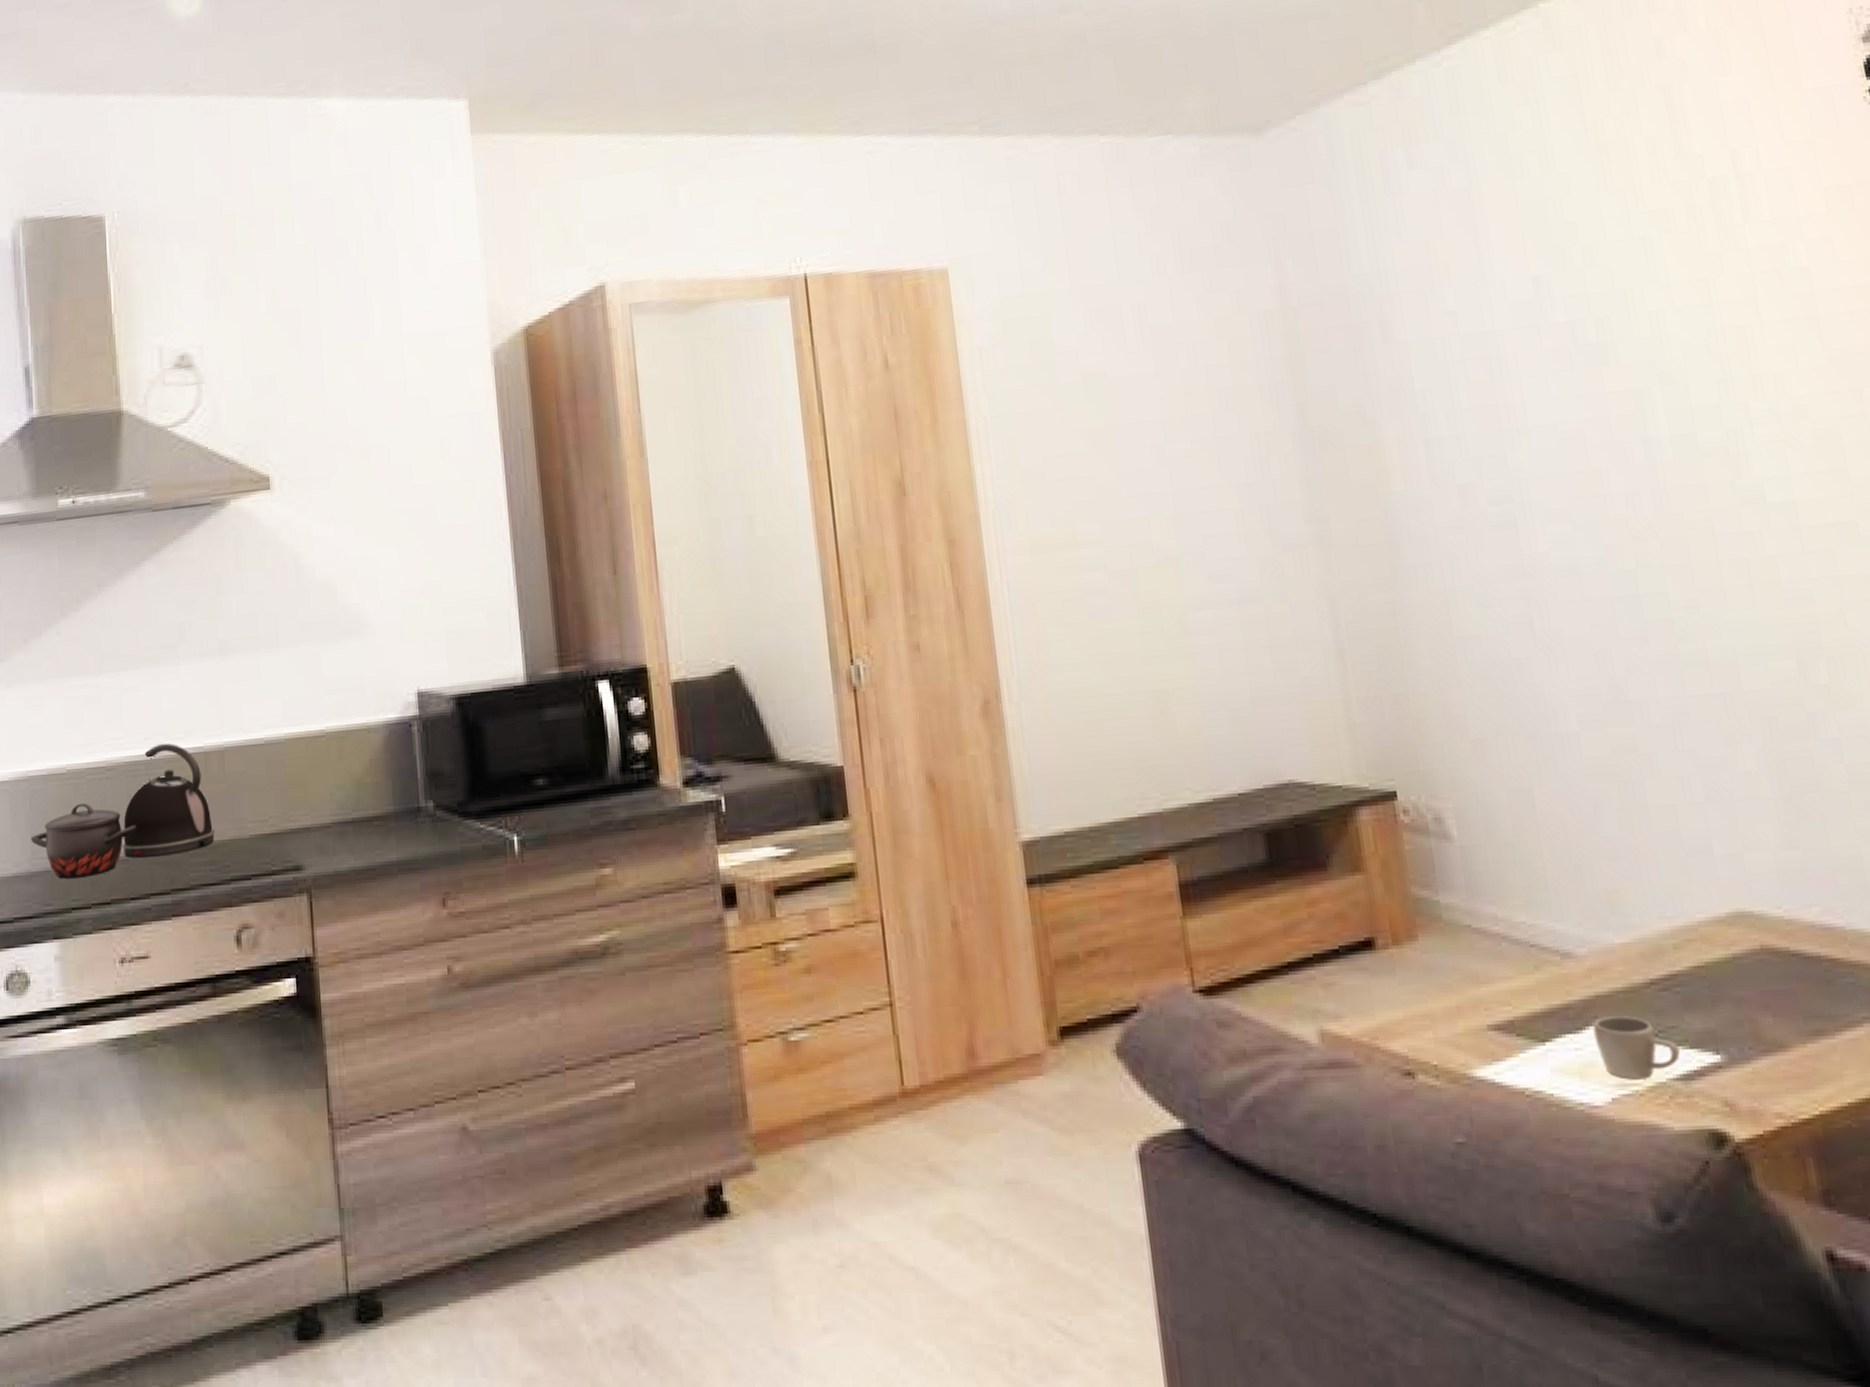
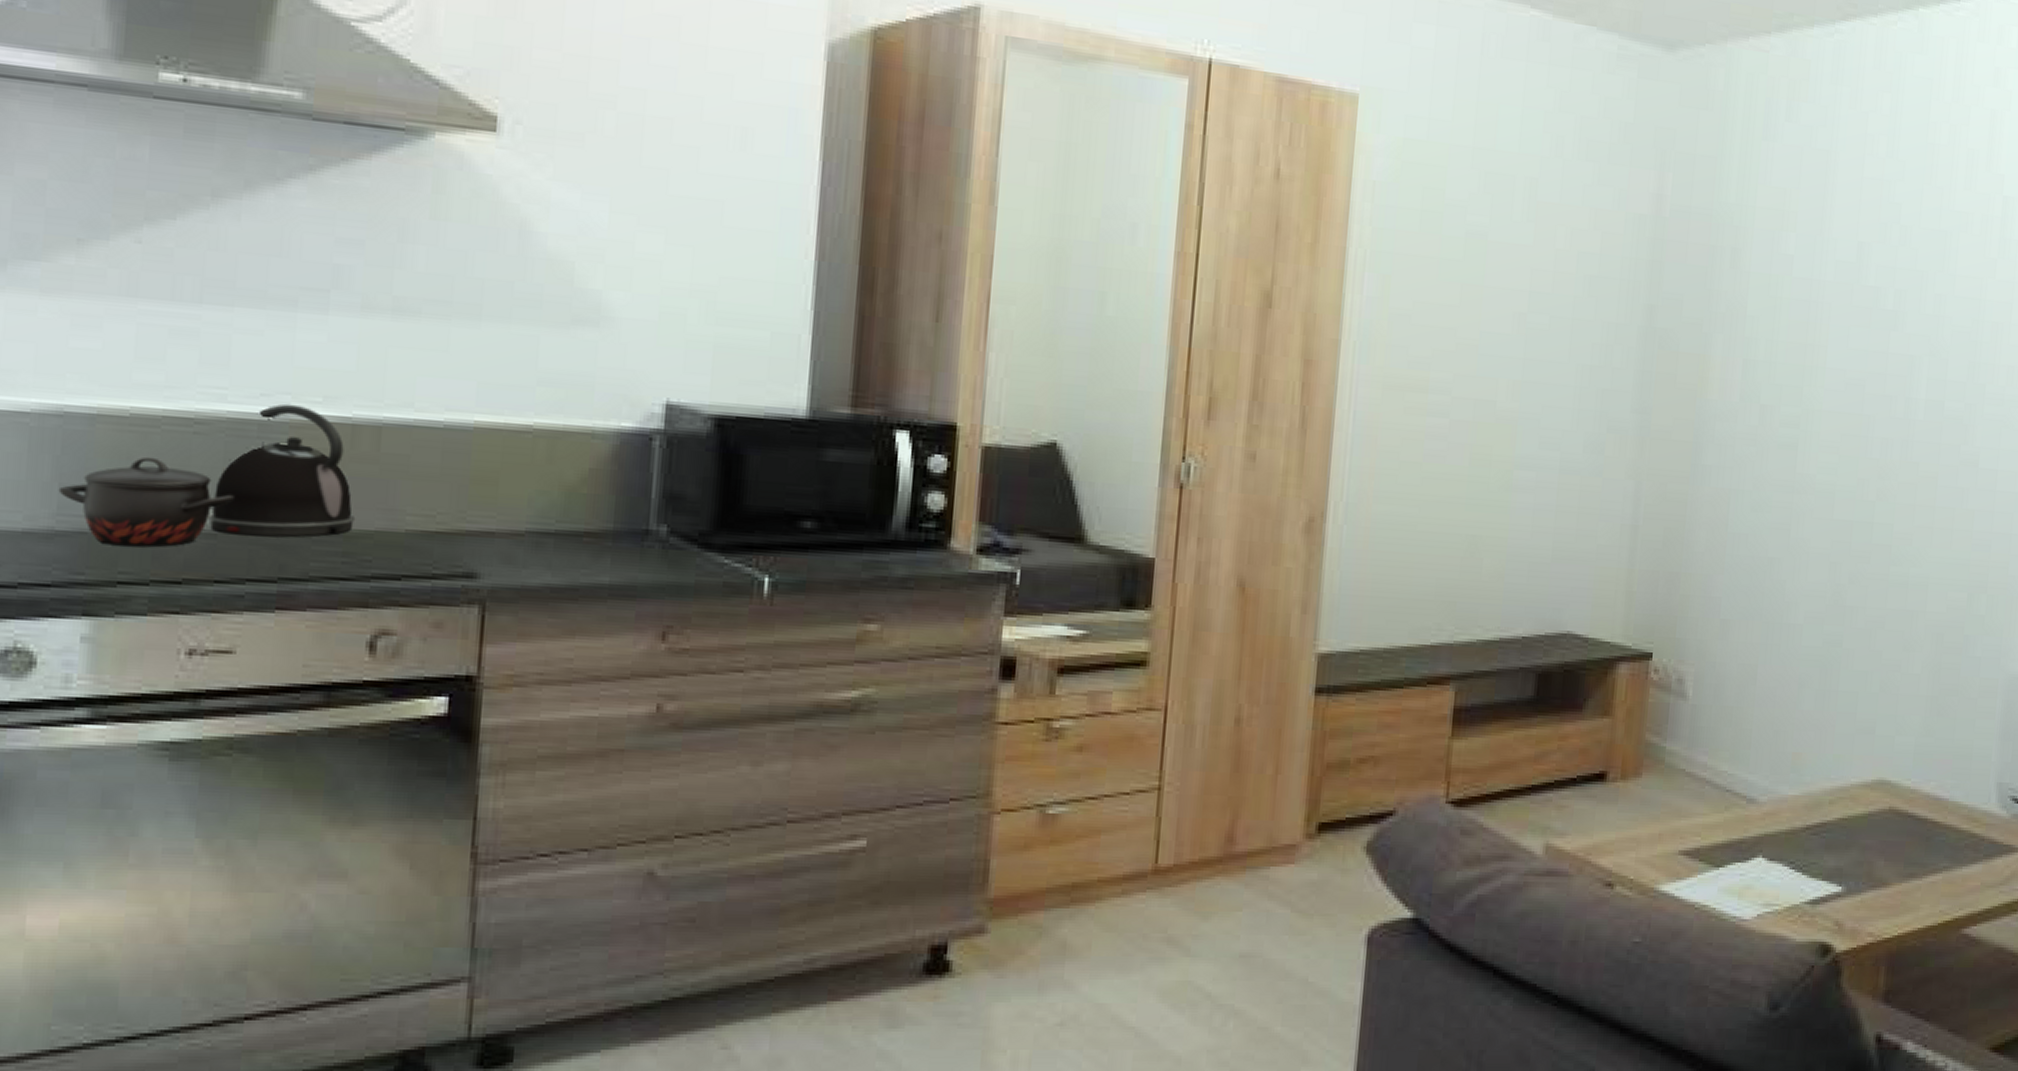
mug: present [1592,1016,1680,1080] -> none [1756,851,1814,901]

